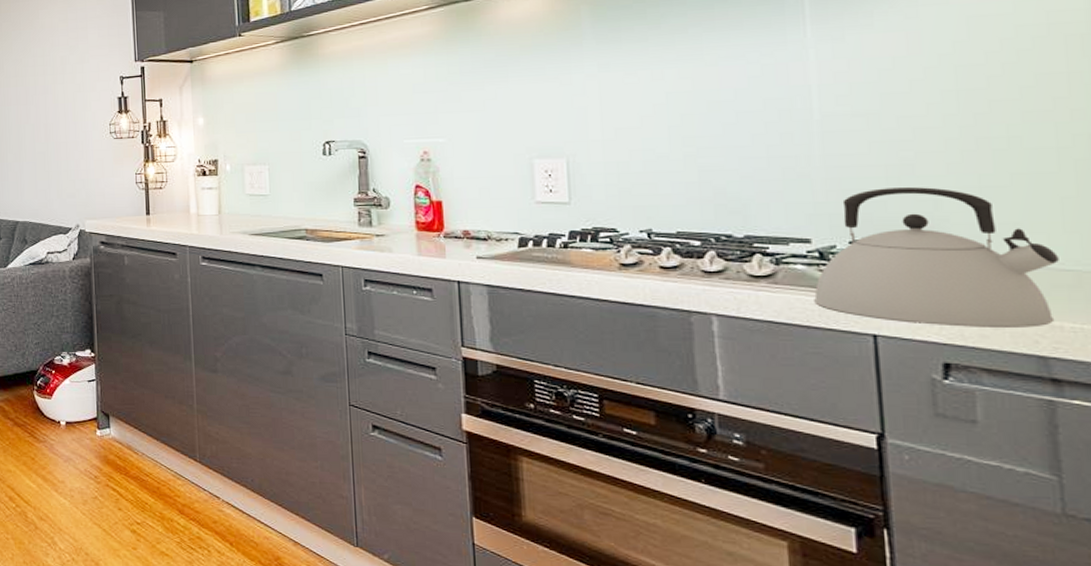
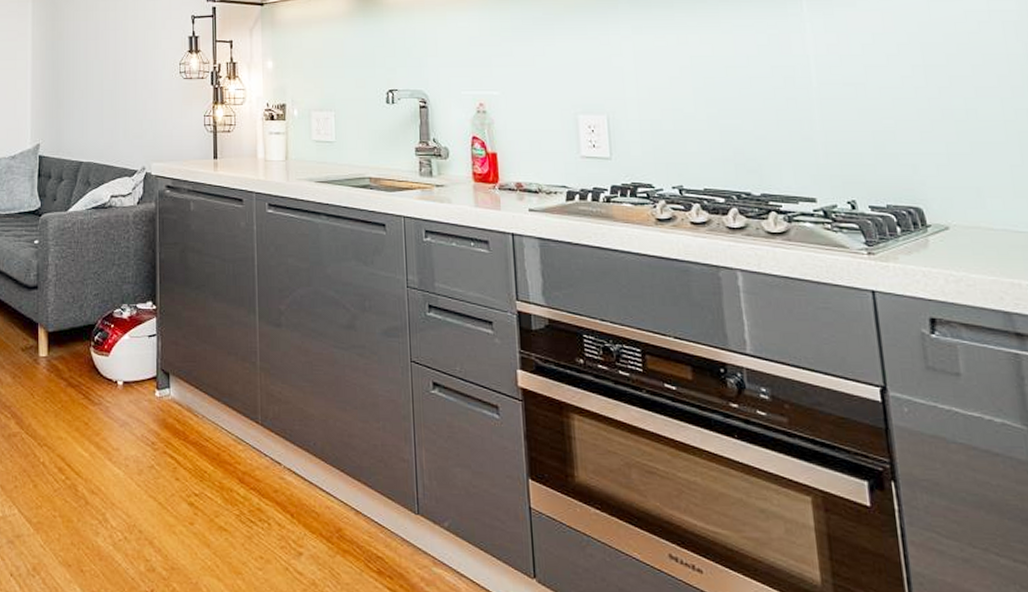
kettle: present [814,187,1059,329] -> none [821,152,1015,286]

